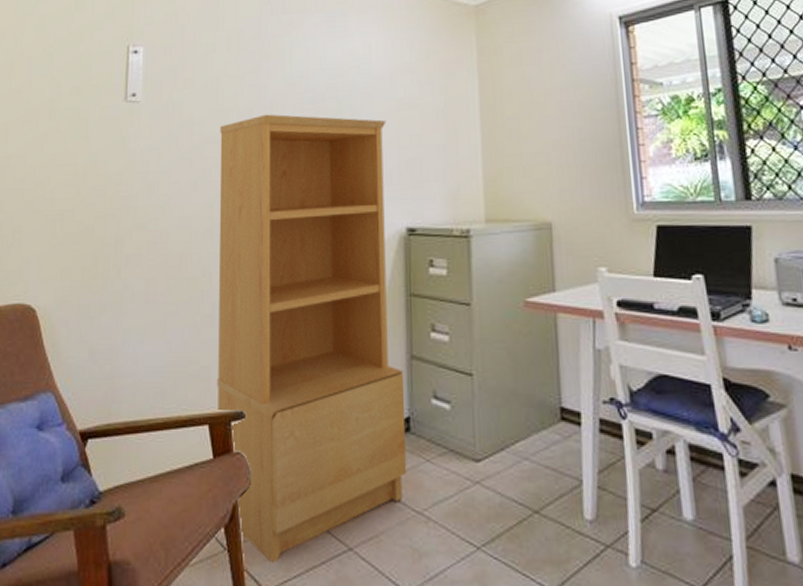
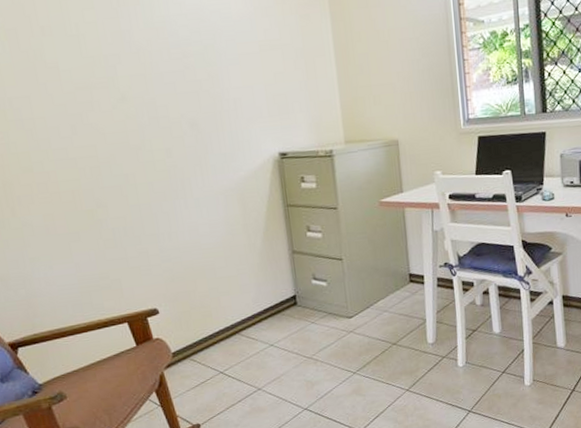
bookcase: present [216,114,407,564] -> none [89,59,298,409]

